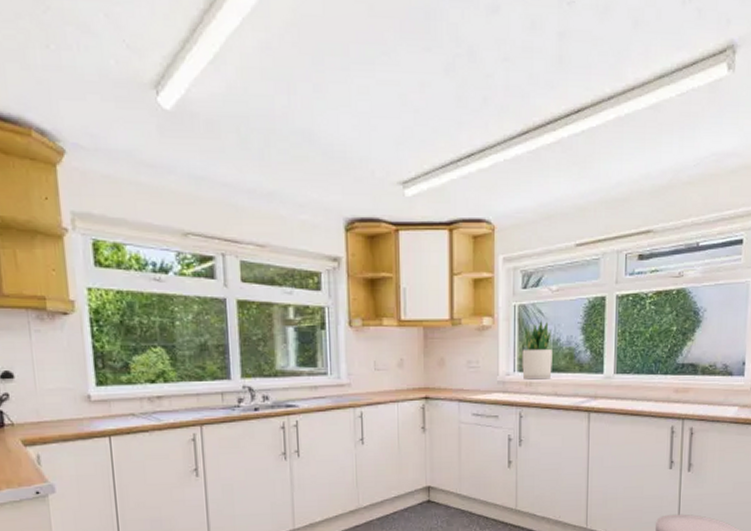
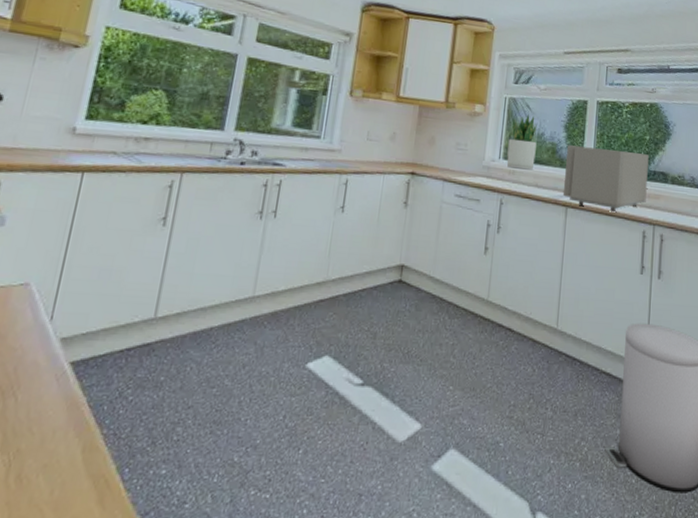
microwave: none [584,347,676,412] -> present [562,145,649,213]

